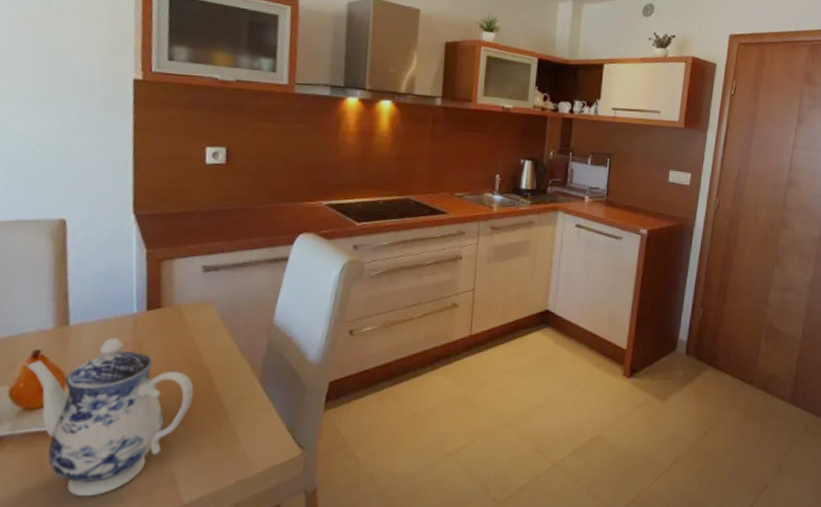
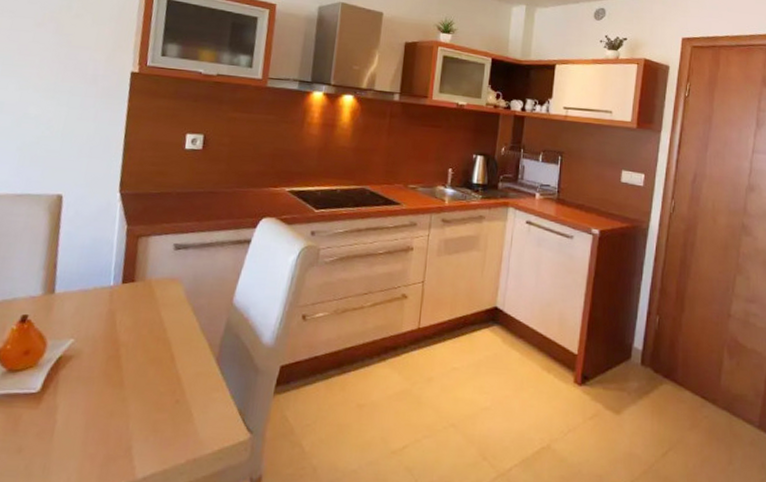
teapot: present [27,338,194,497] -> none [15,308,156,463]

